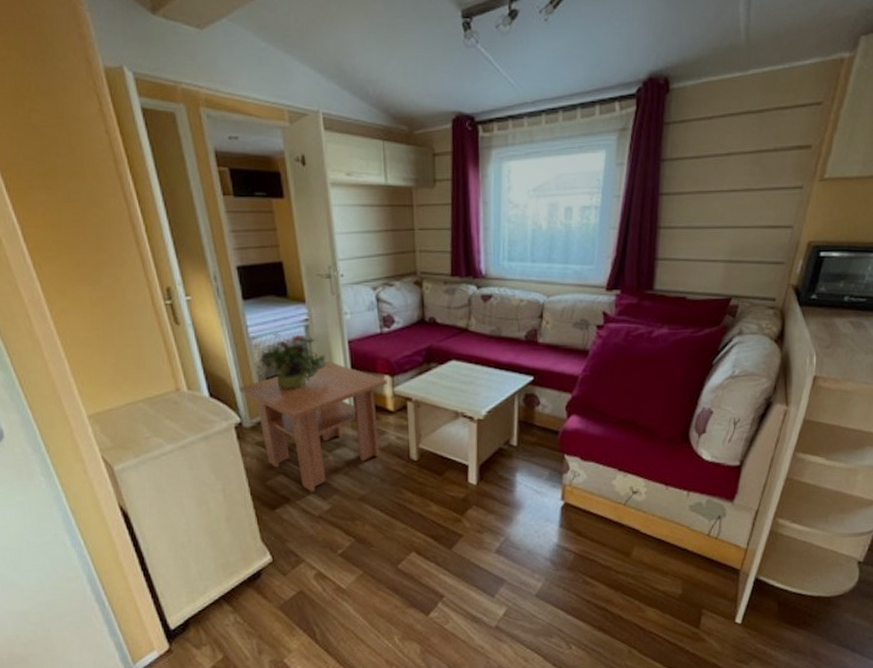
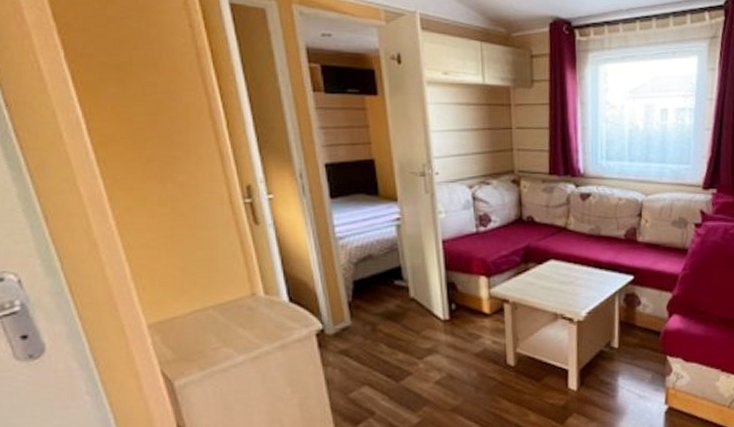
coffee table: present [239,360,387,492] -> none [322,261,483,404]
potted plant: present [260,332,327,389] -> none [346,232,419,292]

